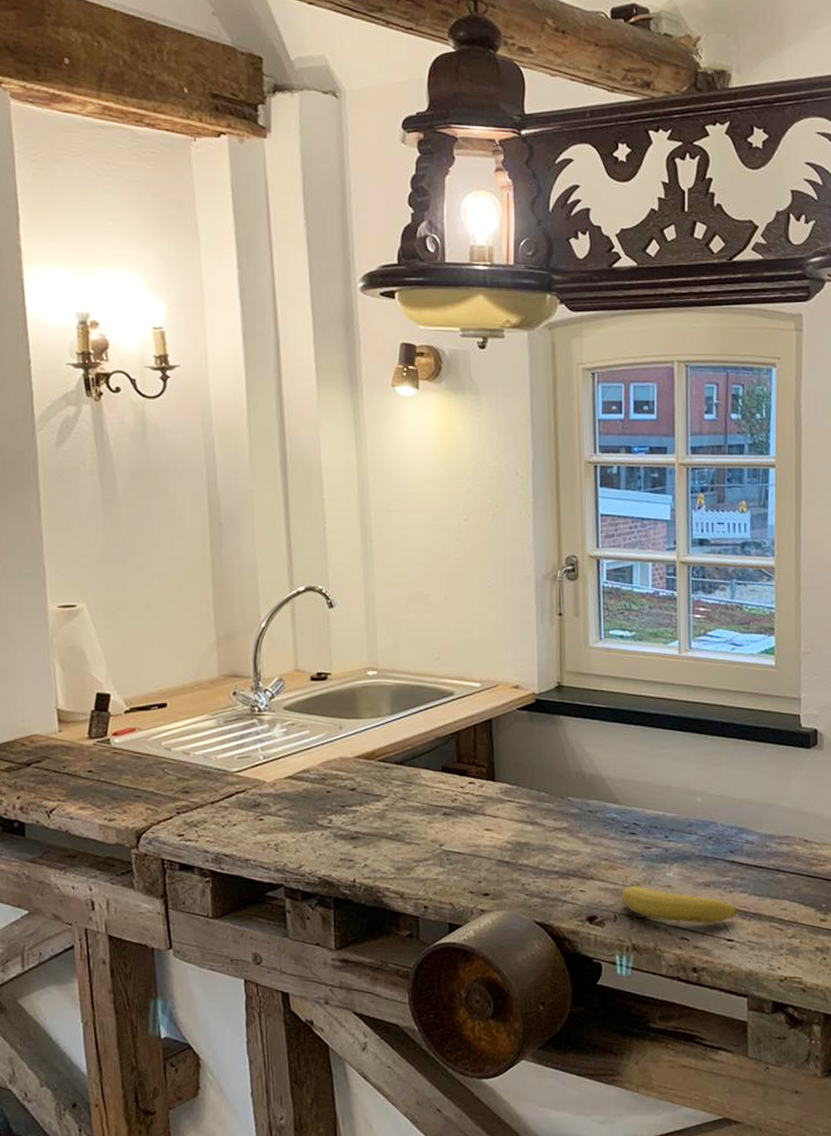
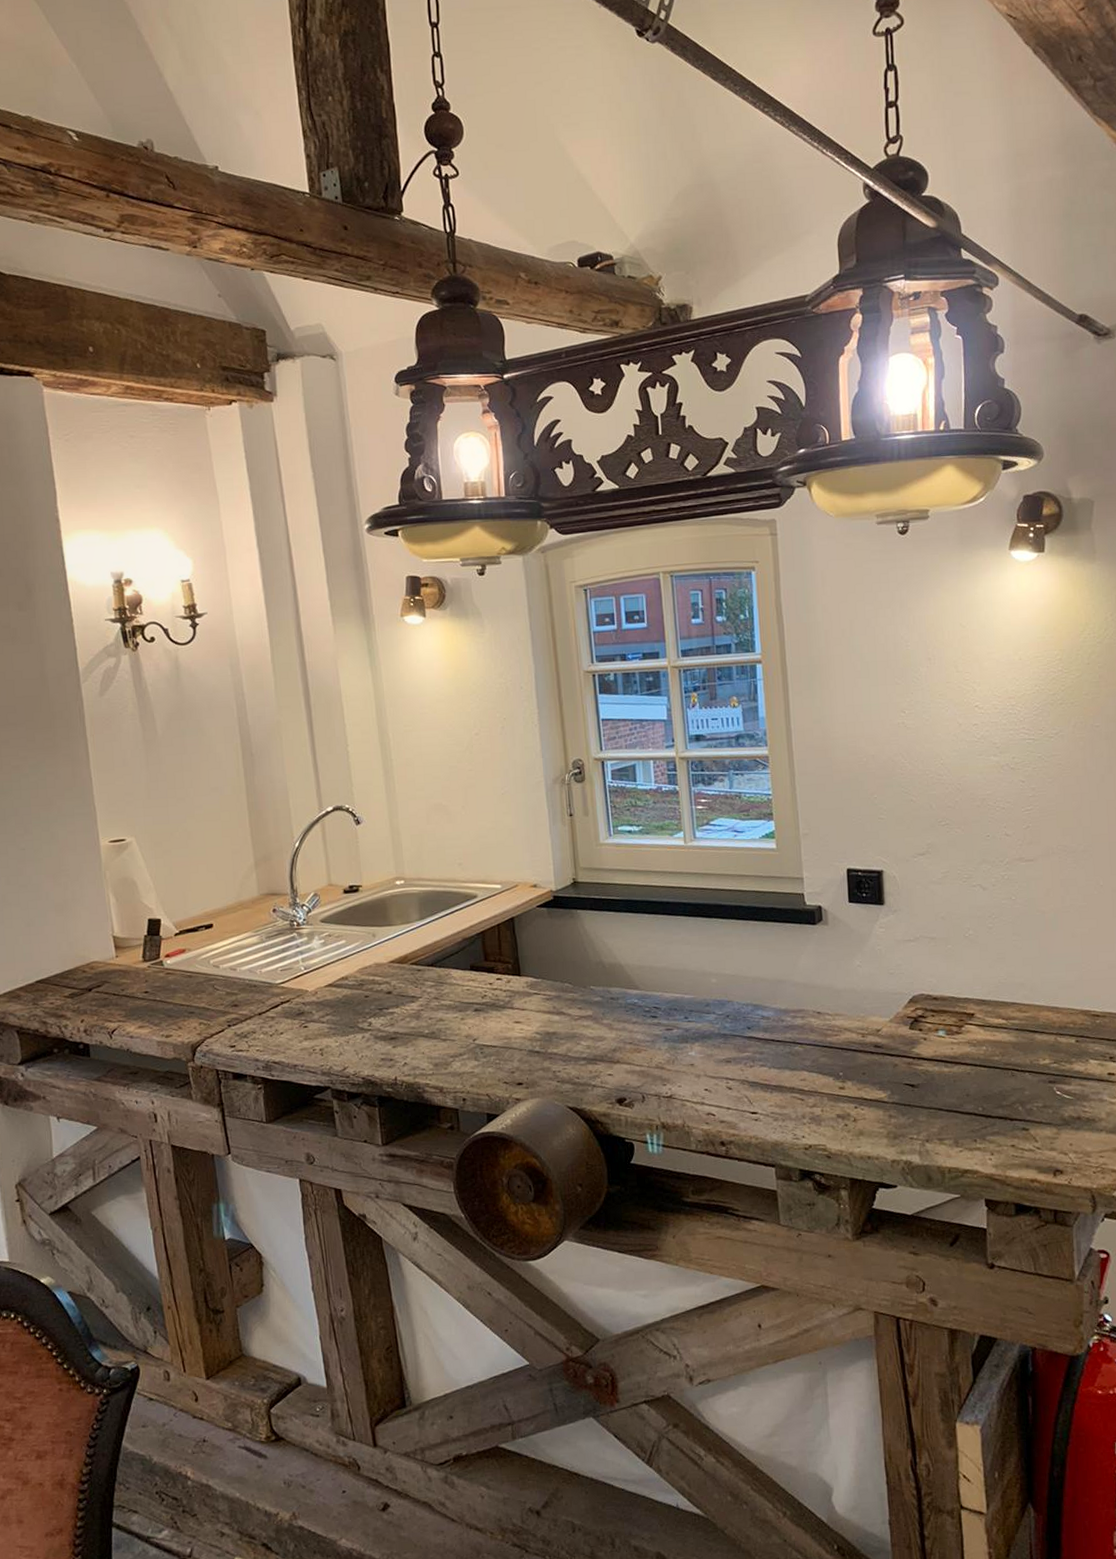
fruit: present [621,882,738,924] -> none [647,1063,760,1099]

